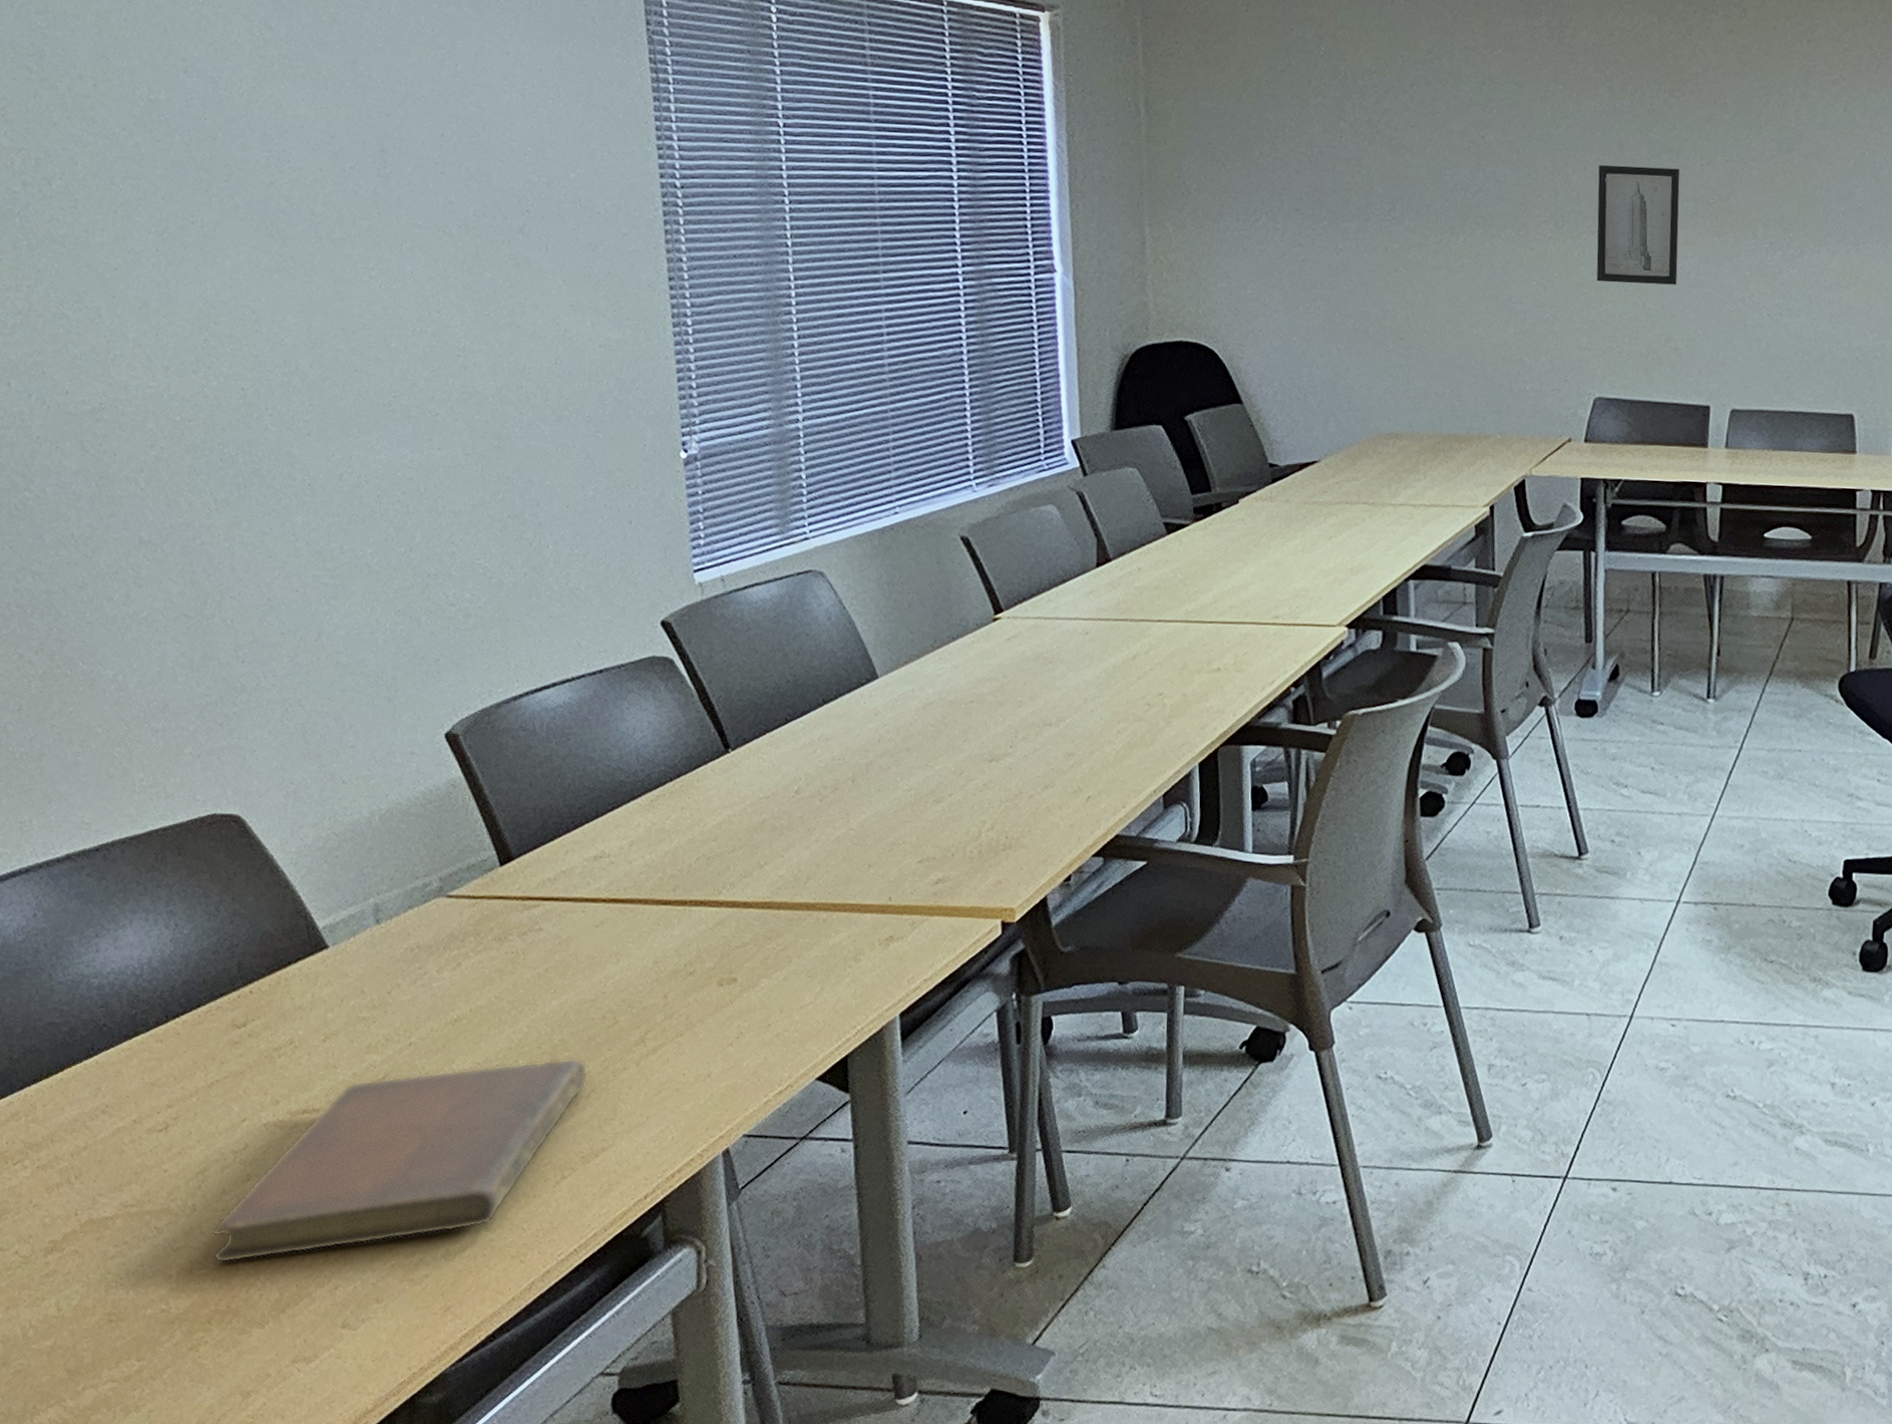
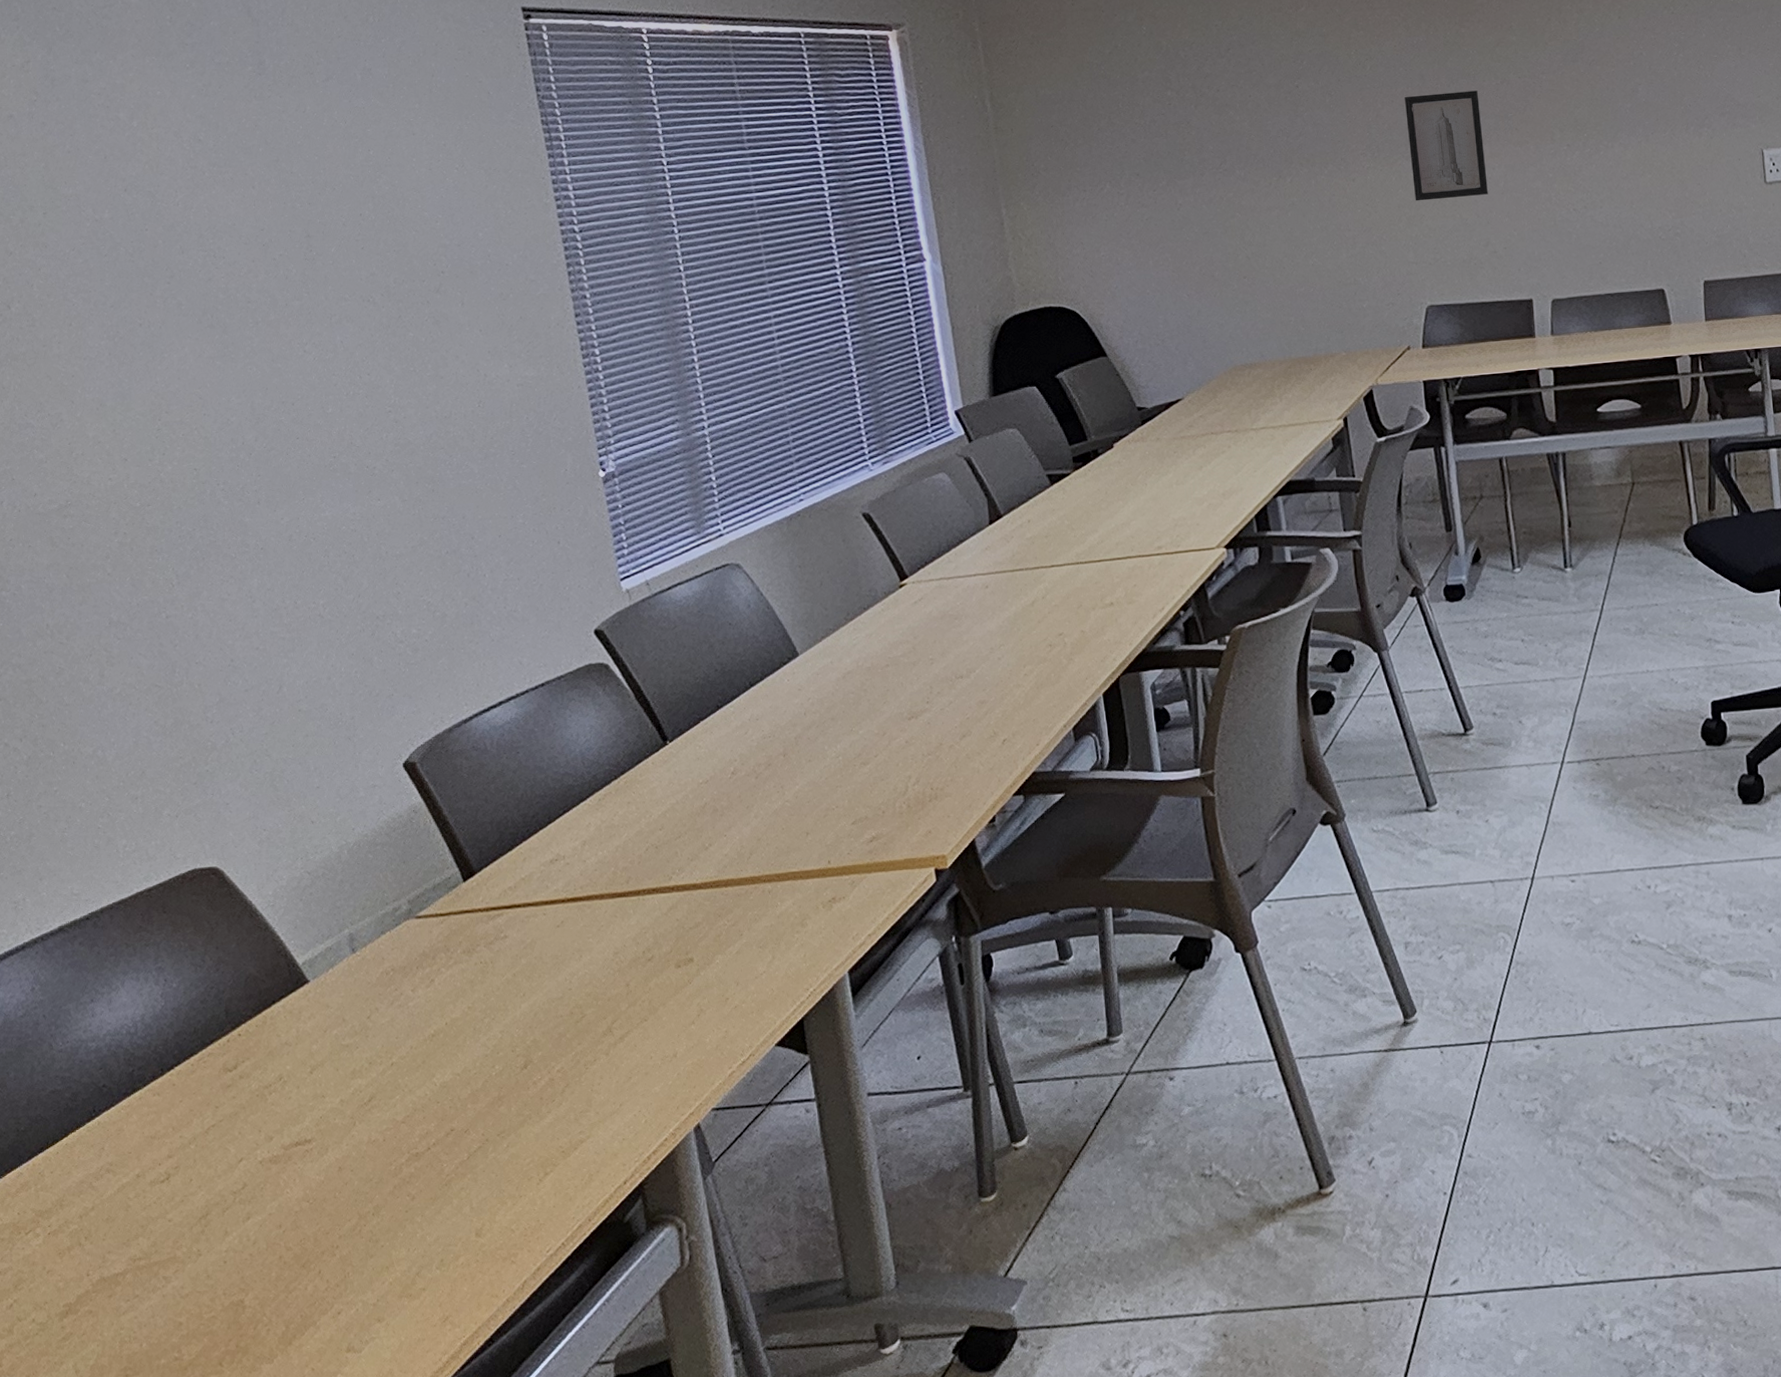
notebook: present [213,1058,589,1263] -> none [218,1056,562,1304]

